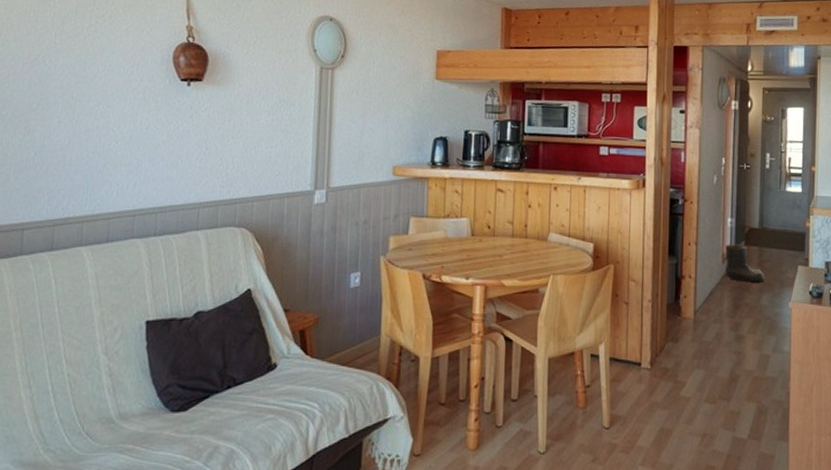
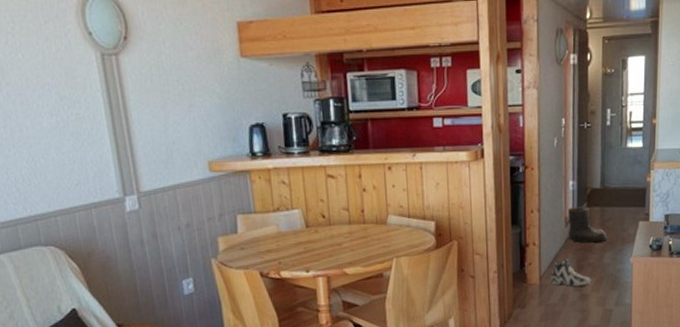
sneaker: none [706,294,748,327] -> present [551,258,591,287]

